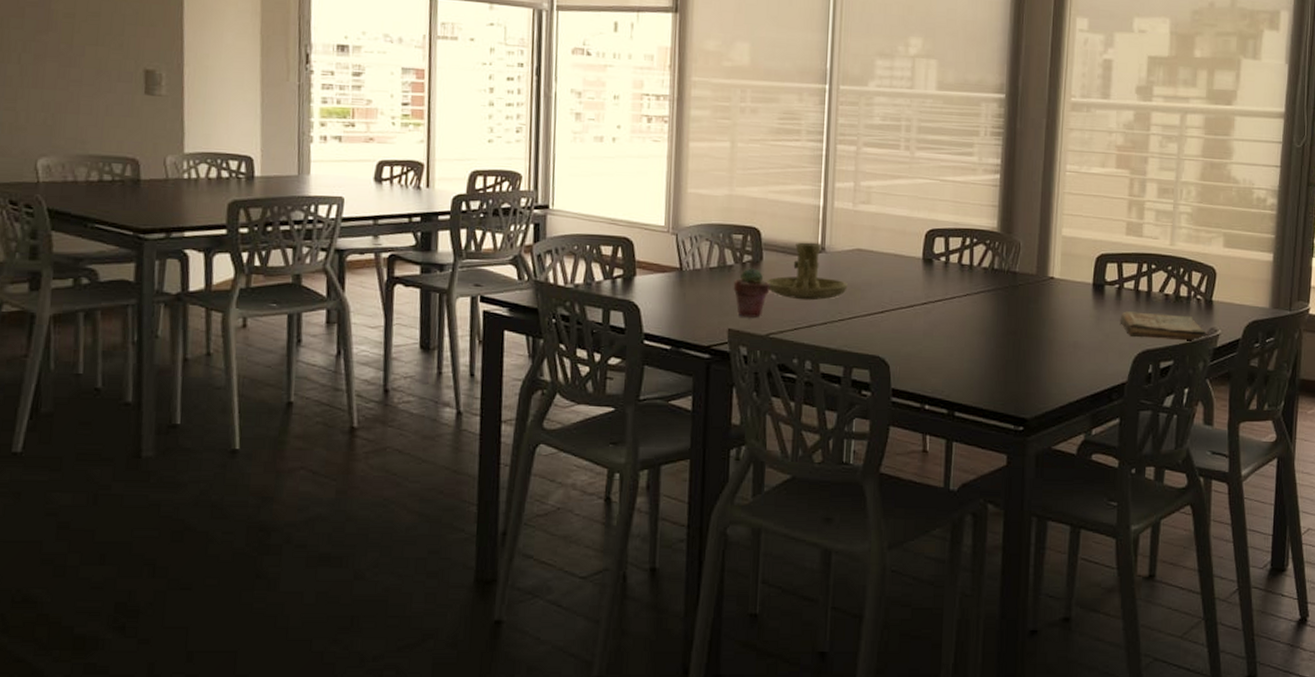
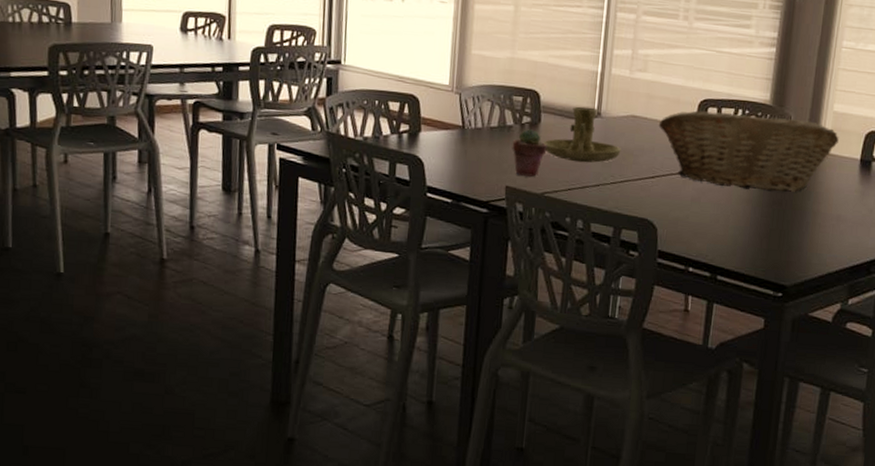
fruit basket: none [885,241,1070,321] -> present [658,110,839,193]

